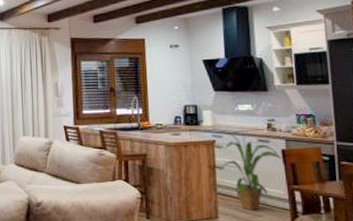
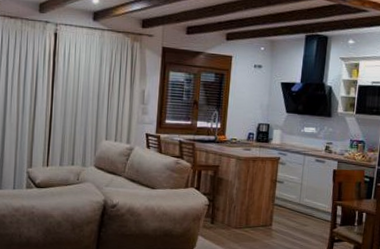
house plant: present [218,132,284,211] -> none [279,151,334,221]

